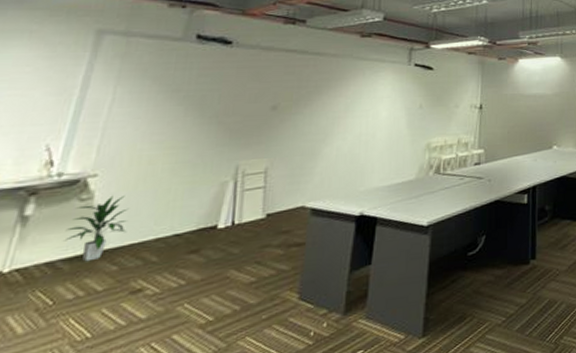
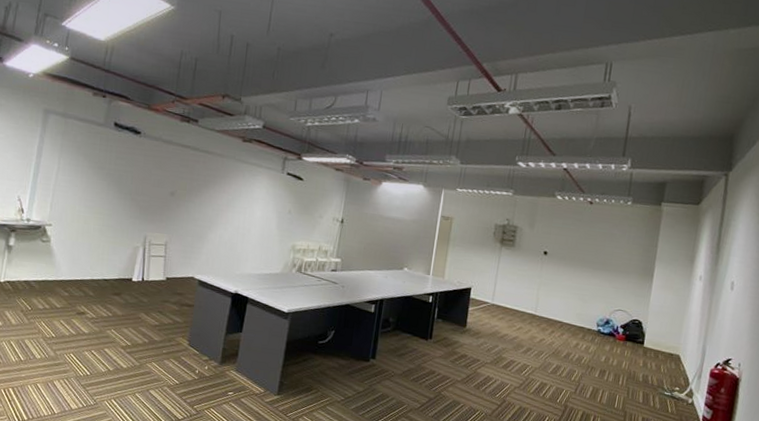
indoor plant: present [64,195,129,262] -> none [34,242,73,286]

